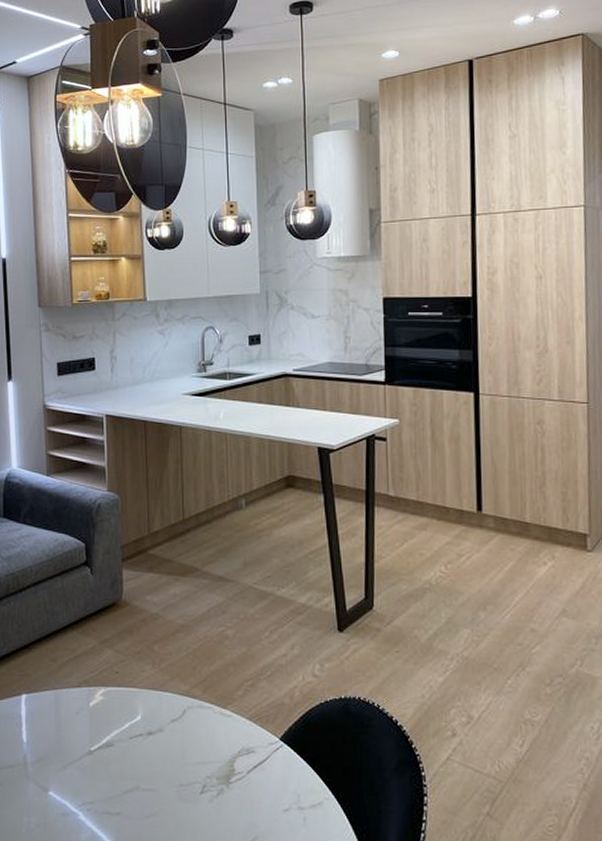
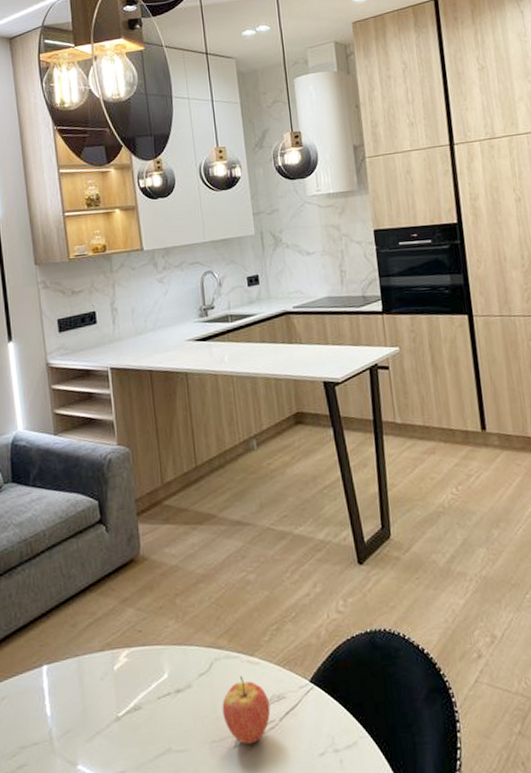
fruit: none [191,726,239,792] -> present [222,676,271,744]

